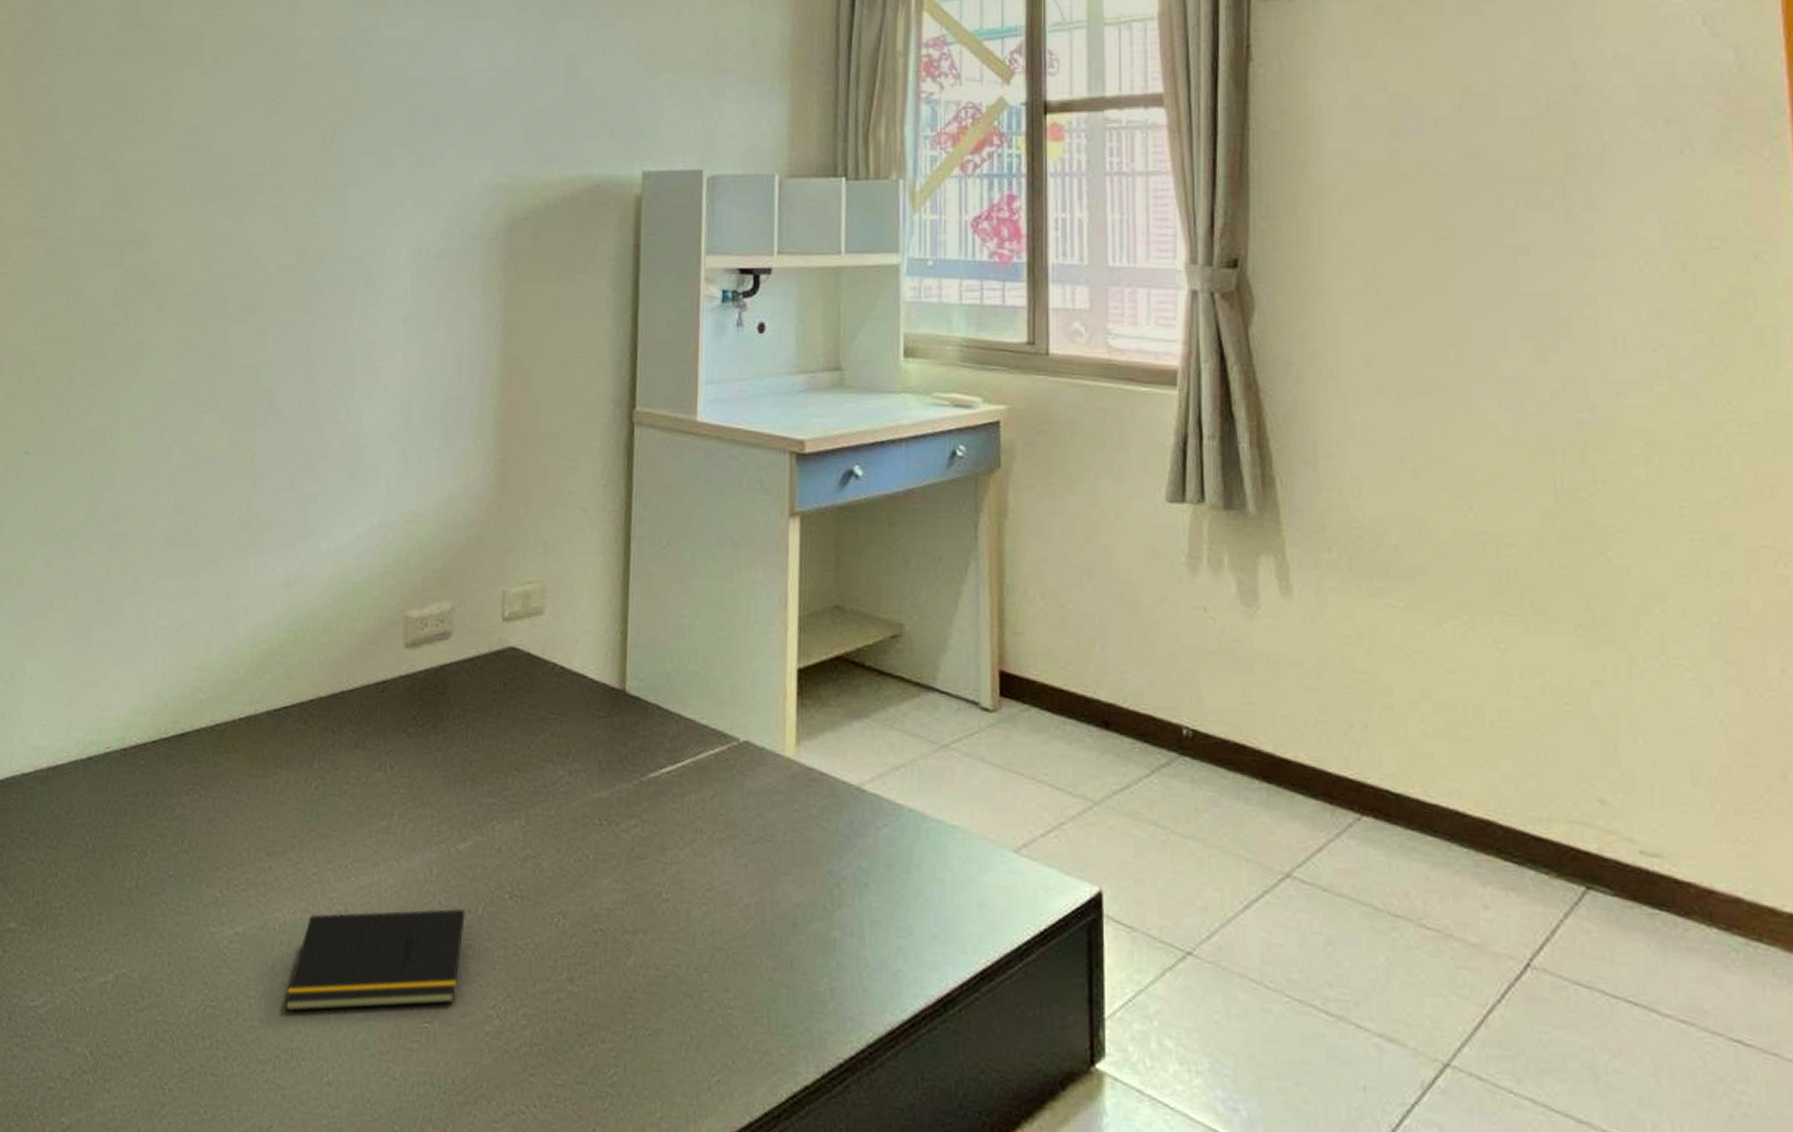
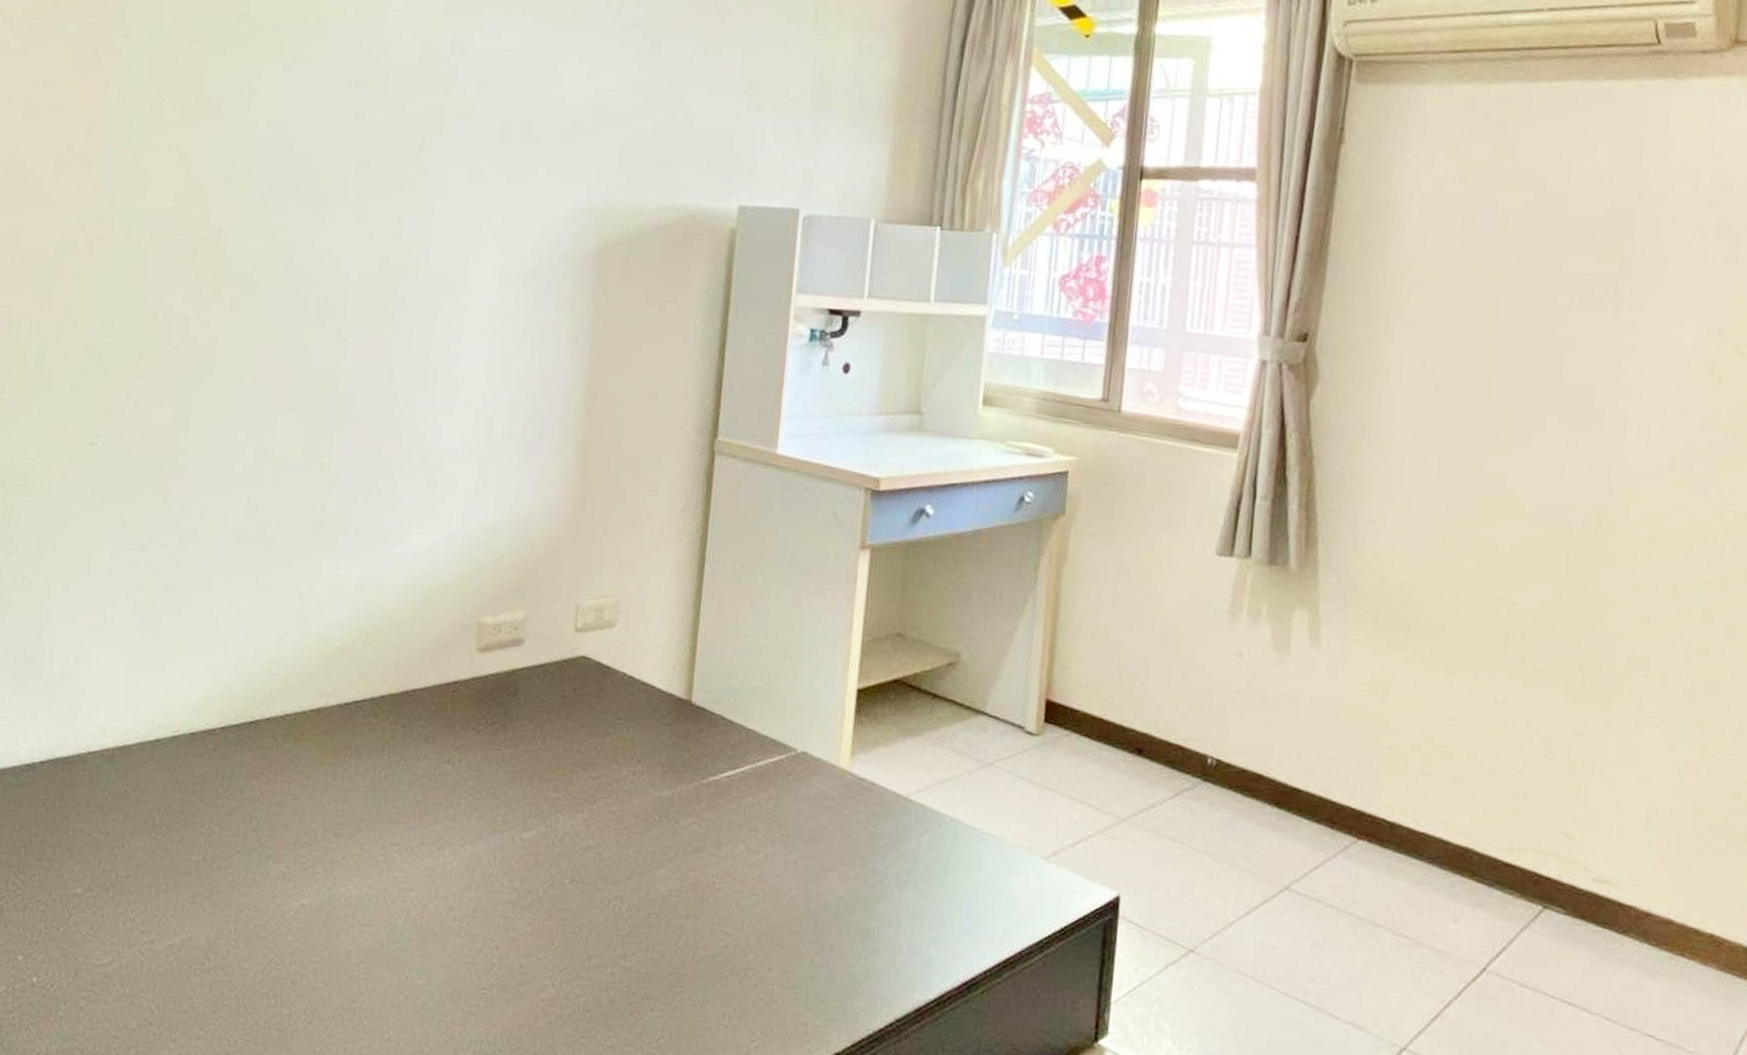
notepad: present [284,908,465,1012] -> none [348,890,527,977]

